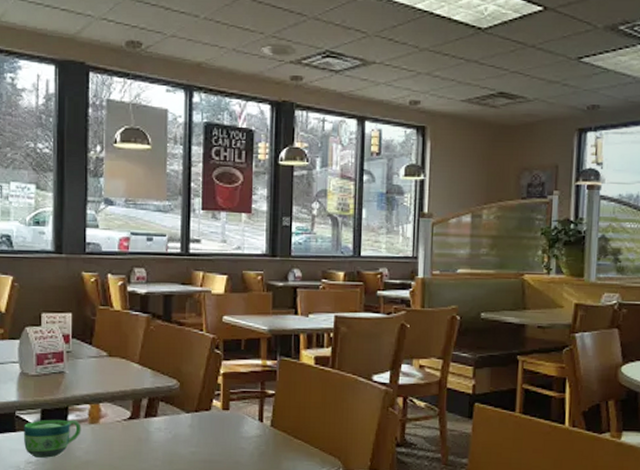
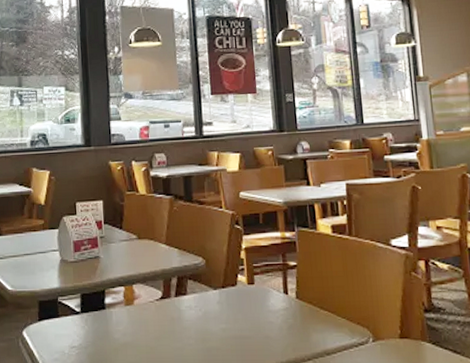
cup: present [23,419,81,458] -> none [65,302,118,342]

